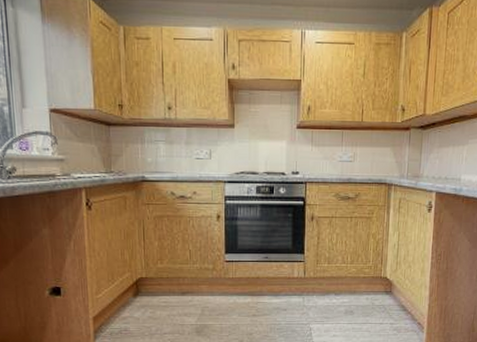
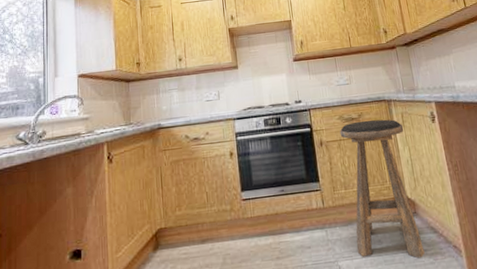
stool: none [329,201,399,329] -> present [339,119,425,258]

